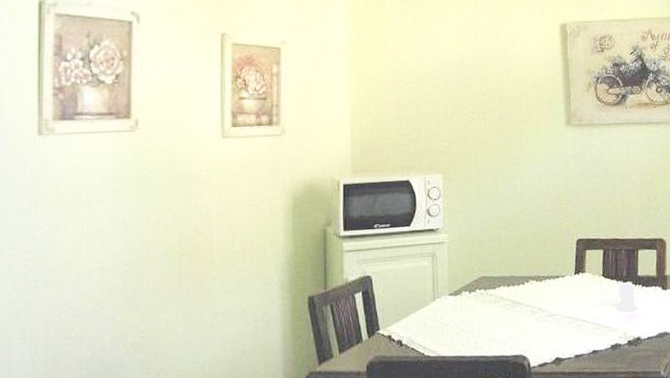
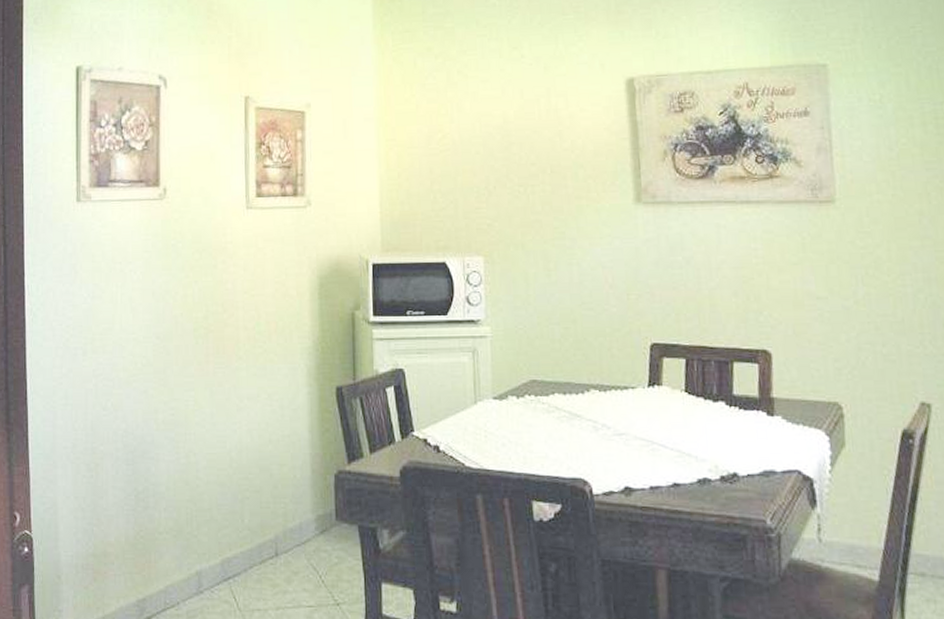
salt shaker: present [617,282,638,313] -> none [705,402,734,440]

